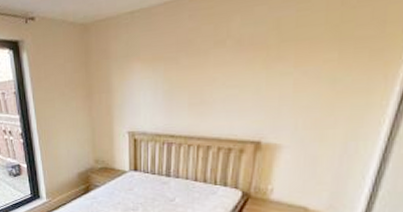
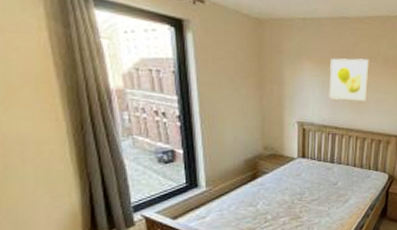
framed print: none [162,46,215,103] -> present [329,58,369,102]

